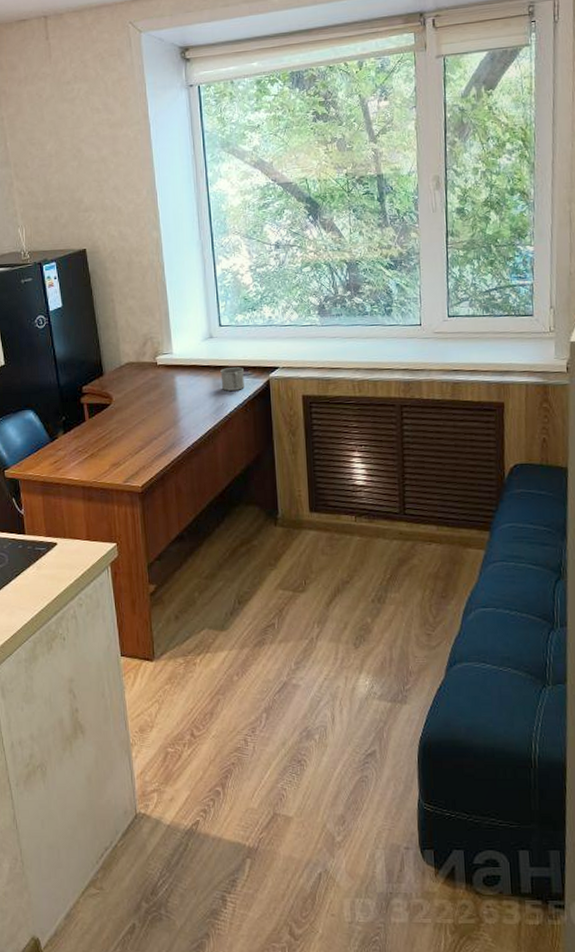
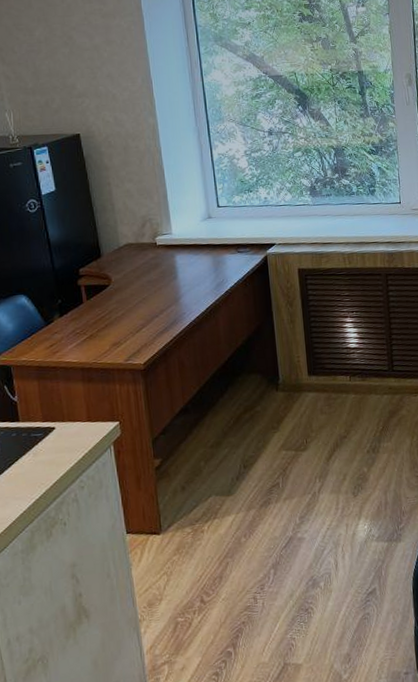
mug: present [220,367,244,391] -> none [220,245,243,268]

